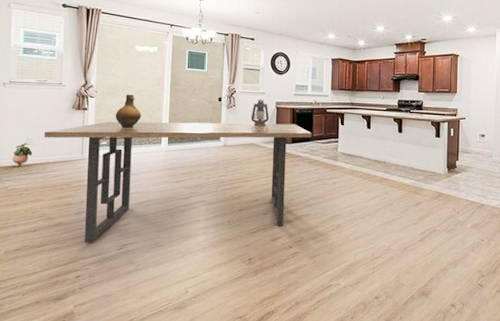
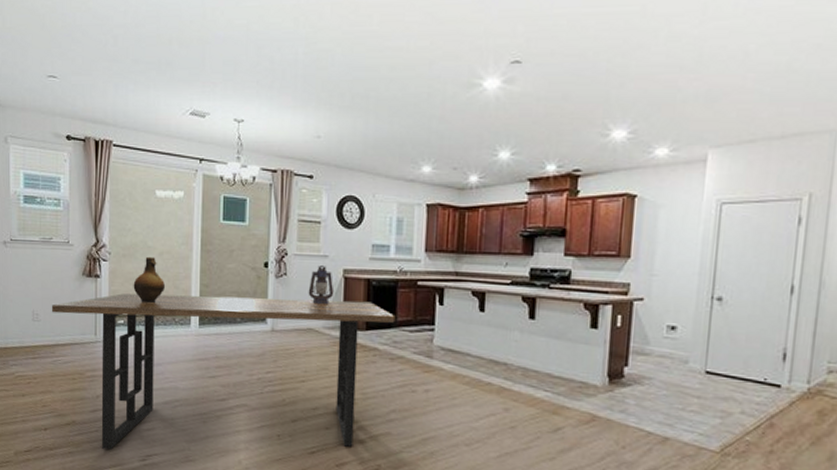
potted plant: present [12,143,33,167] -> none [17,318,40,349]

